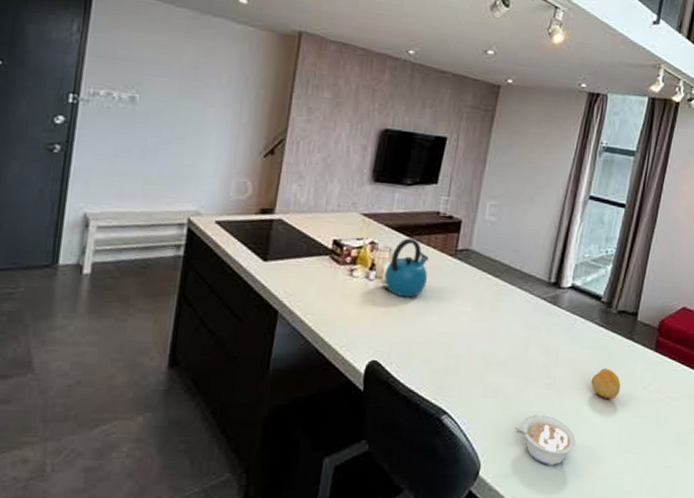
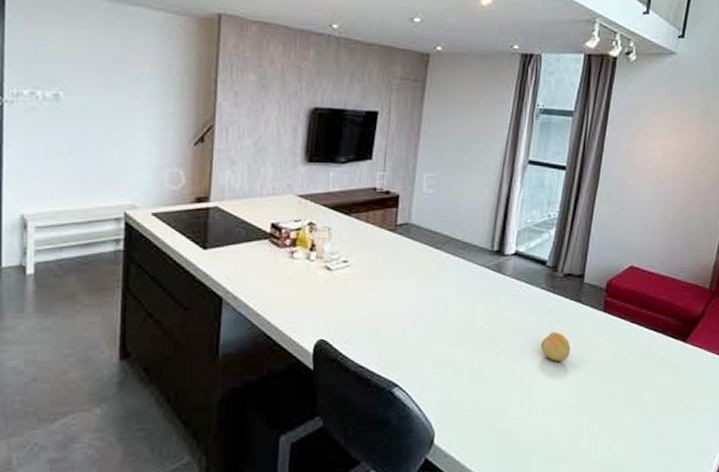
kettle: present [384,238,429,298] -> none [326,216,369,276]
legume: present [514,415,576,466] -> none [466,381,529,430]

